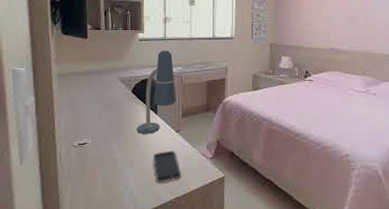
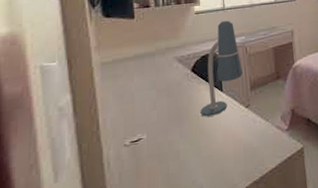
smartphone: present [153,150,181,184] -> none [222,129,257,170]

